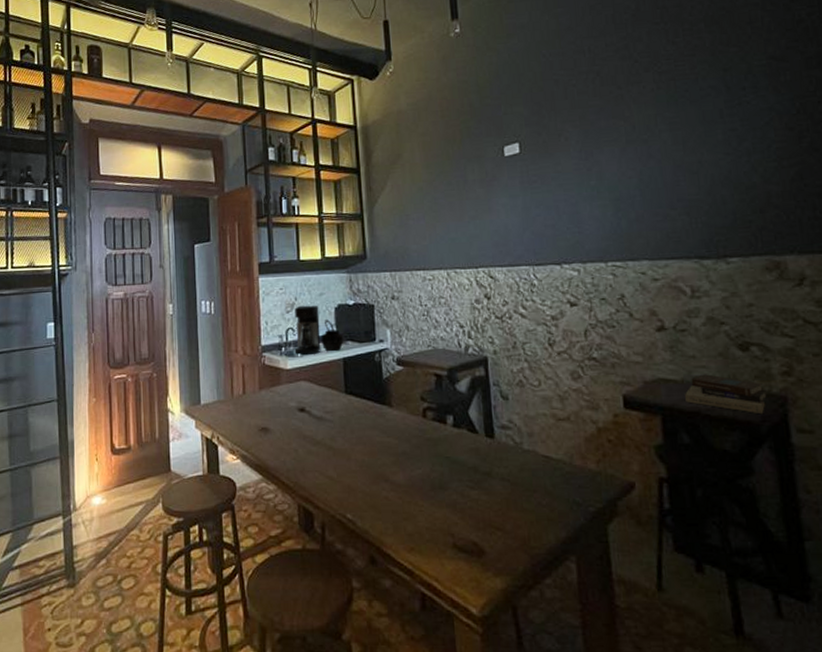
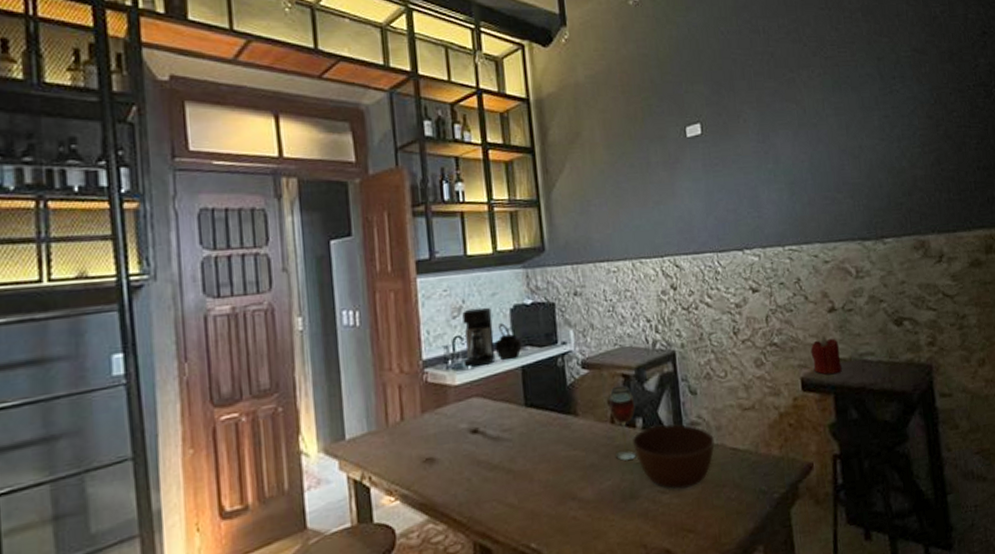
wineglass: none [420,384,447,453] -> present [608,385,637,461]
bowl: none [443,424,527,487] -> present [633,423,715,489]
candle: none [634,355,672,395] -> present [810,336,842,375]
books: present [685,374,767,415] -> none [853,350,917,384]

